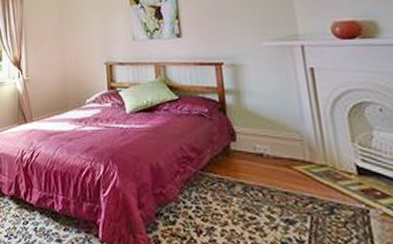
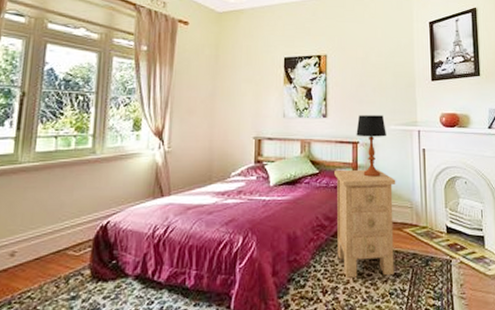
nightstand: none [197,93,286,222] -> present [334,169,396,278]
table lamp: none [218,30,258,103] -> present [356,115,386,177]

